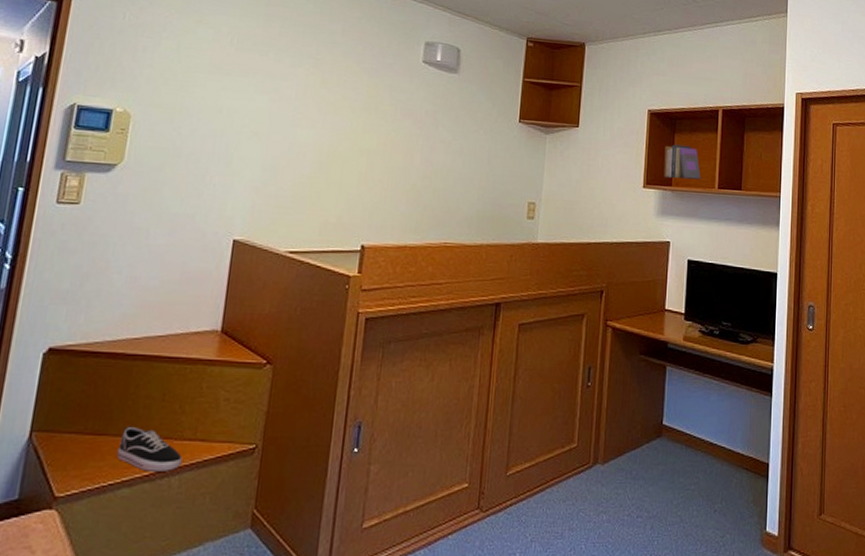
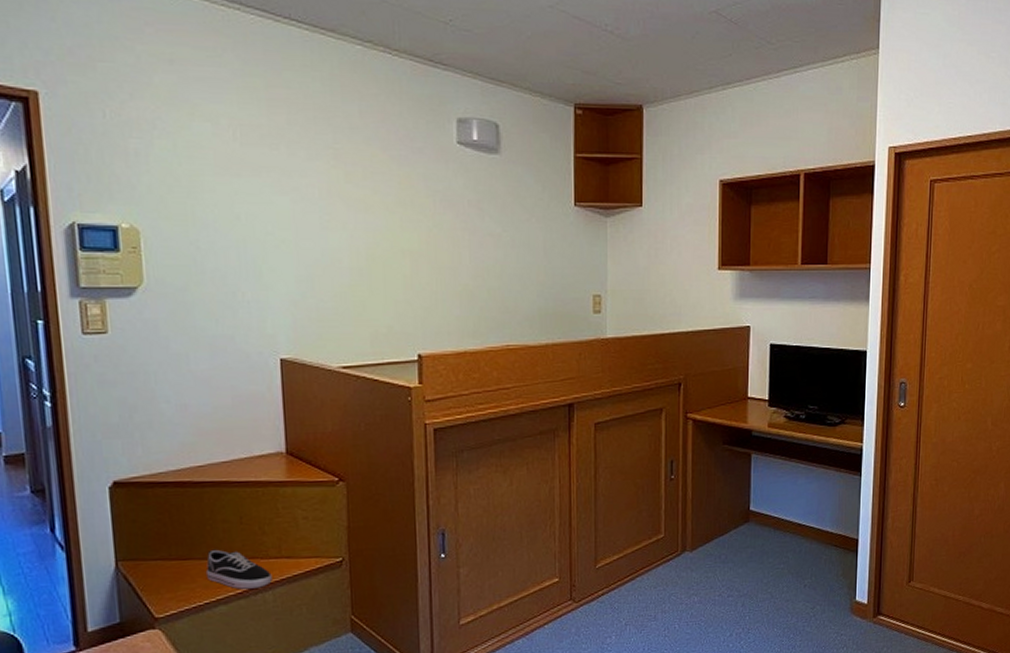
books: present [663,144,701,180] -> none [740,218,782,257]

